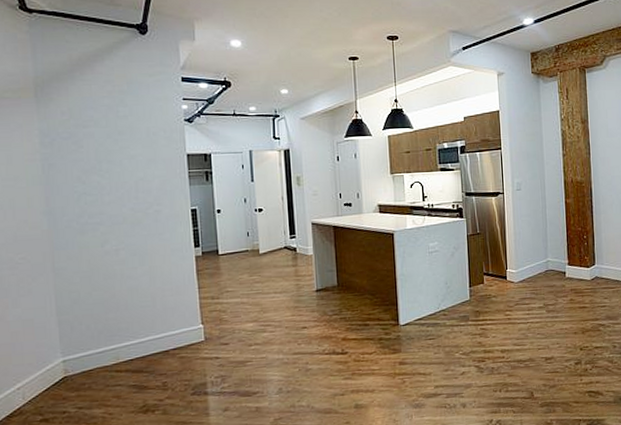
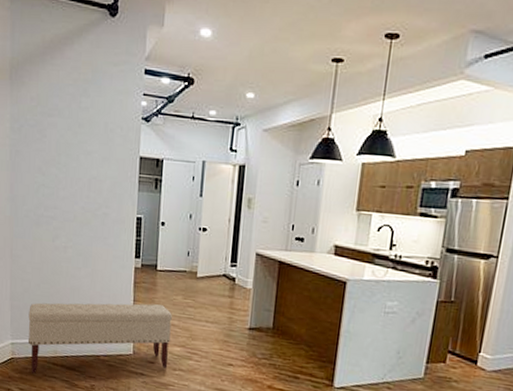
bench: none [80,286,243,388] -> present [28,302,172,374]

